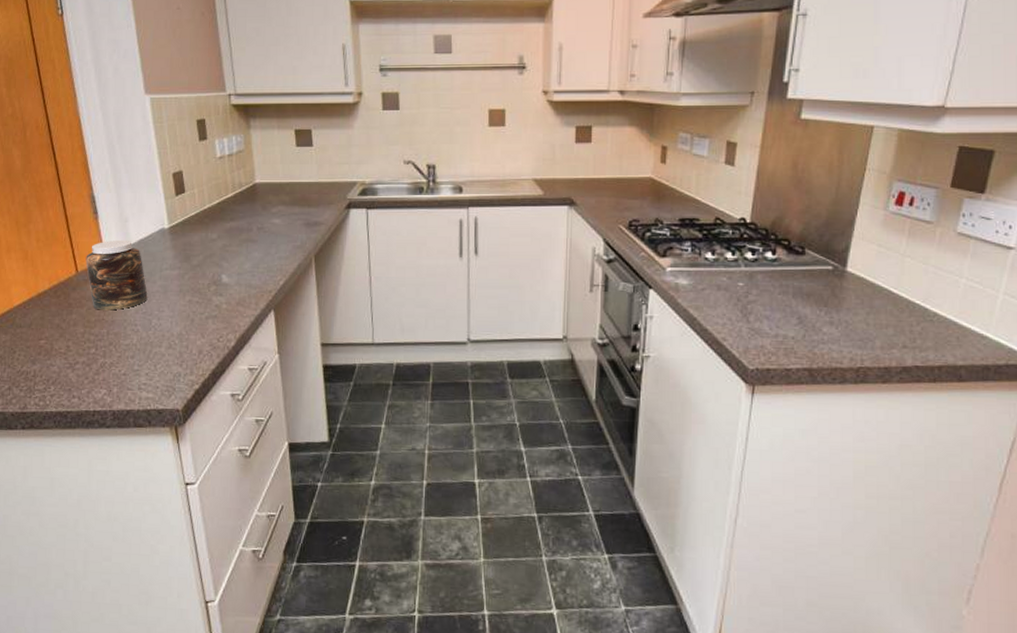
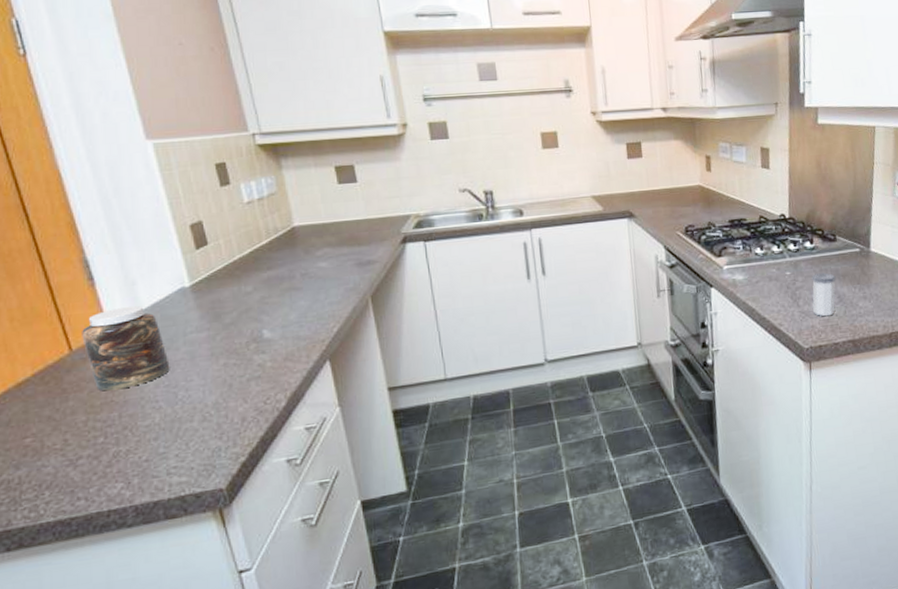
salt shaker: none [764,288,798,338] -> present [811,272,836,317]

